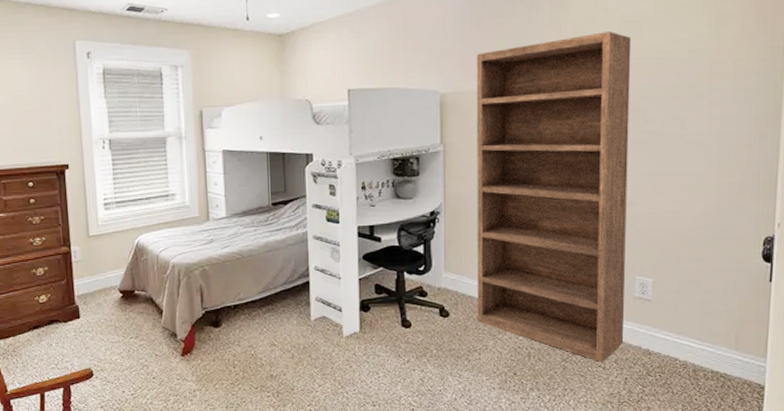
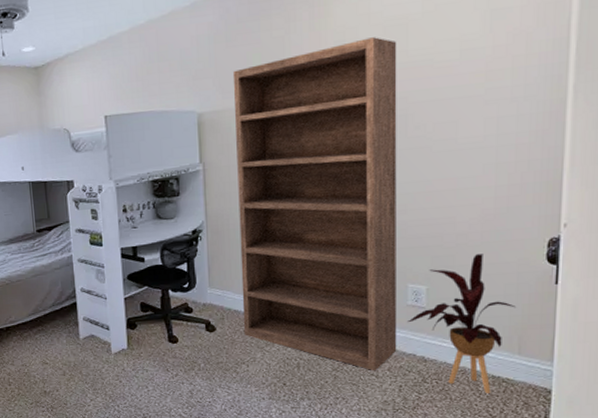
house plant: none [634,249,734,388] -> present [408,254,516,393]

